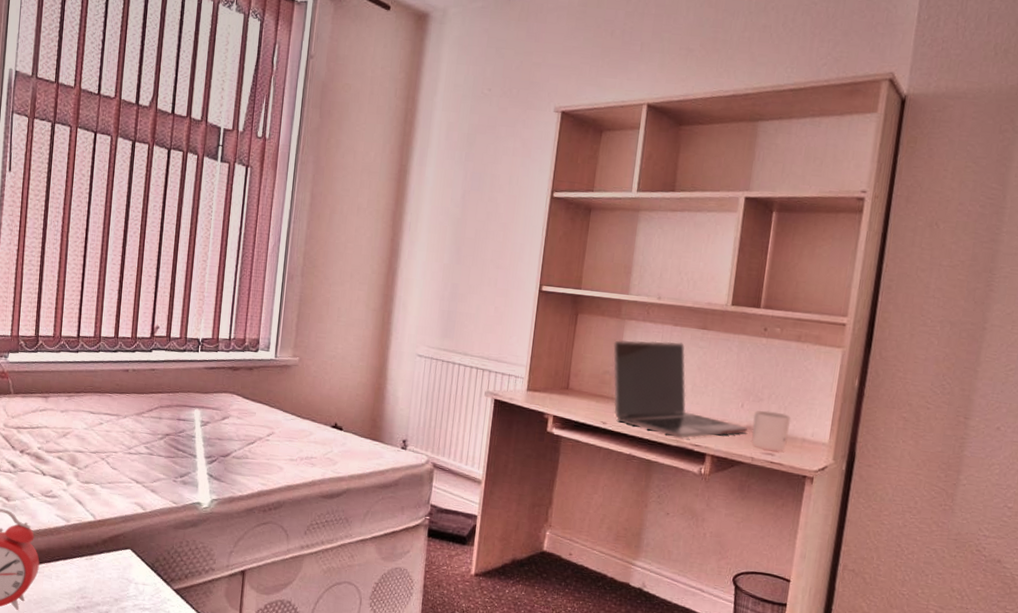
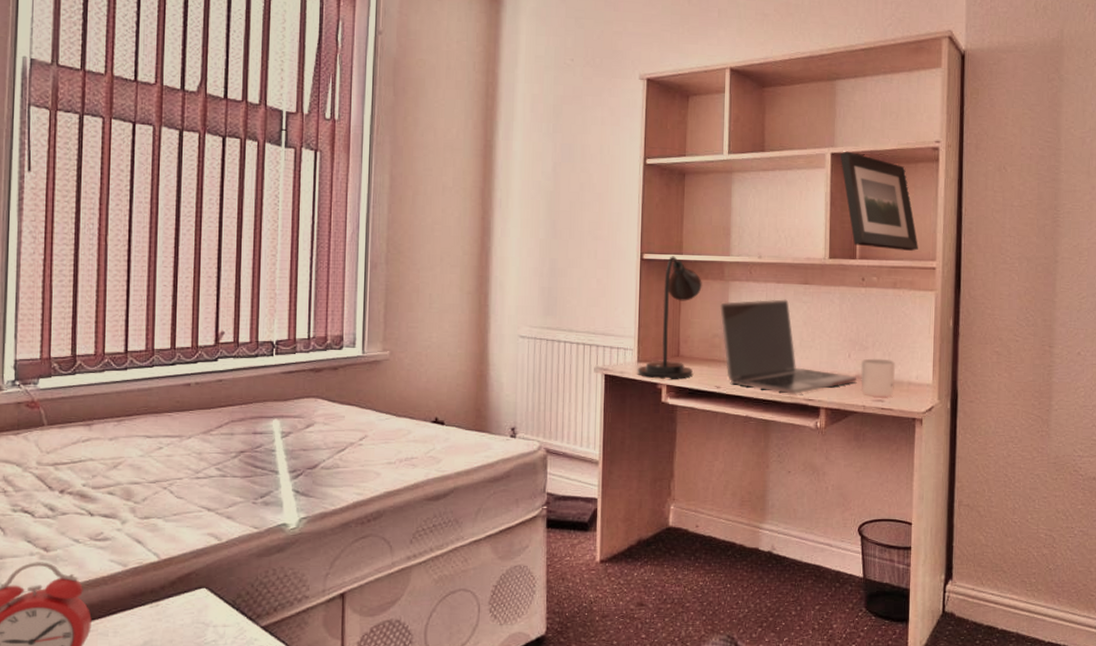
desk lamp: none [525,290,598,411] -> present [637,256,702,380]
picture frame: none [754,196,830,306] -> present [840,151,918,252]

